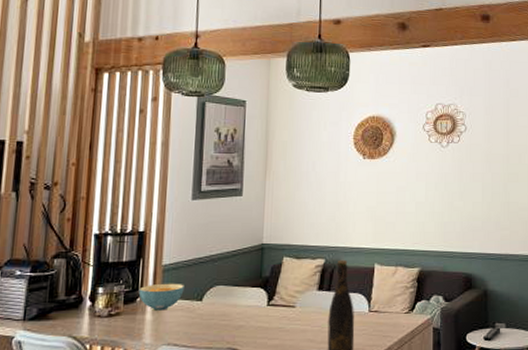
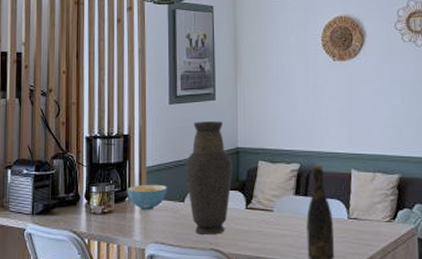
vase: none [205,217,257,334] -> present [185,121,233,235]

